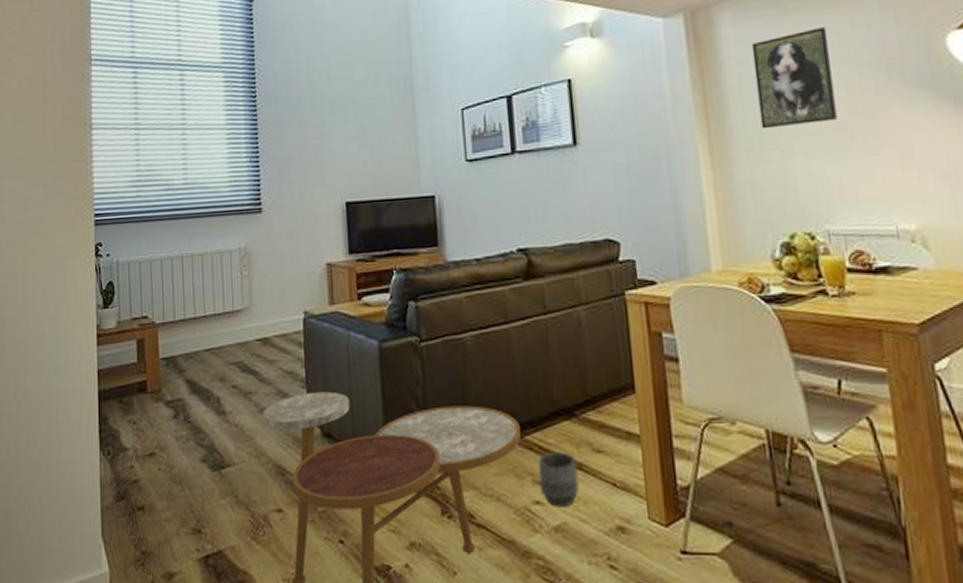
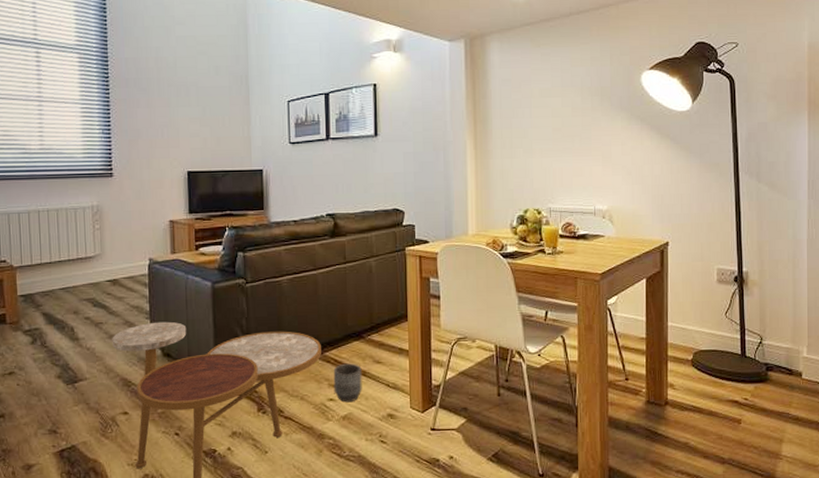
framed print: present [751,27,837,129] -> none [511,60,564,133]

